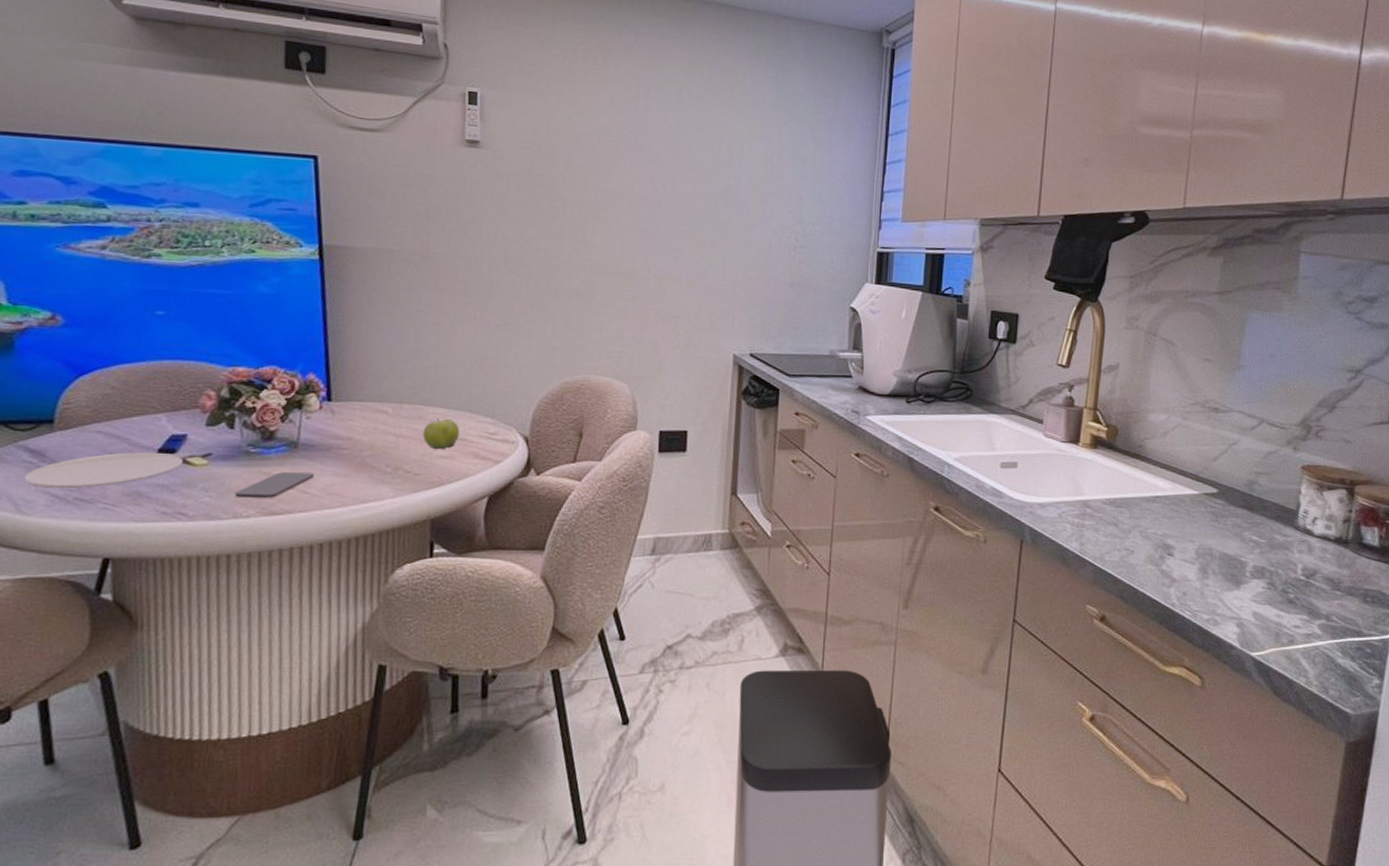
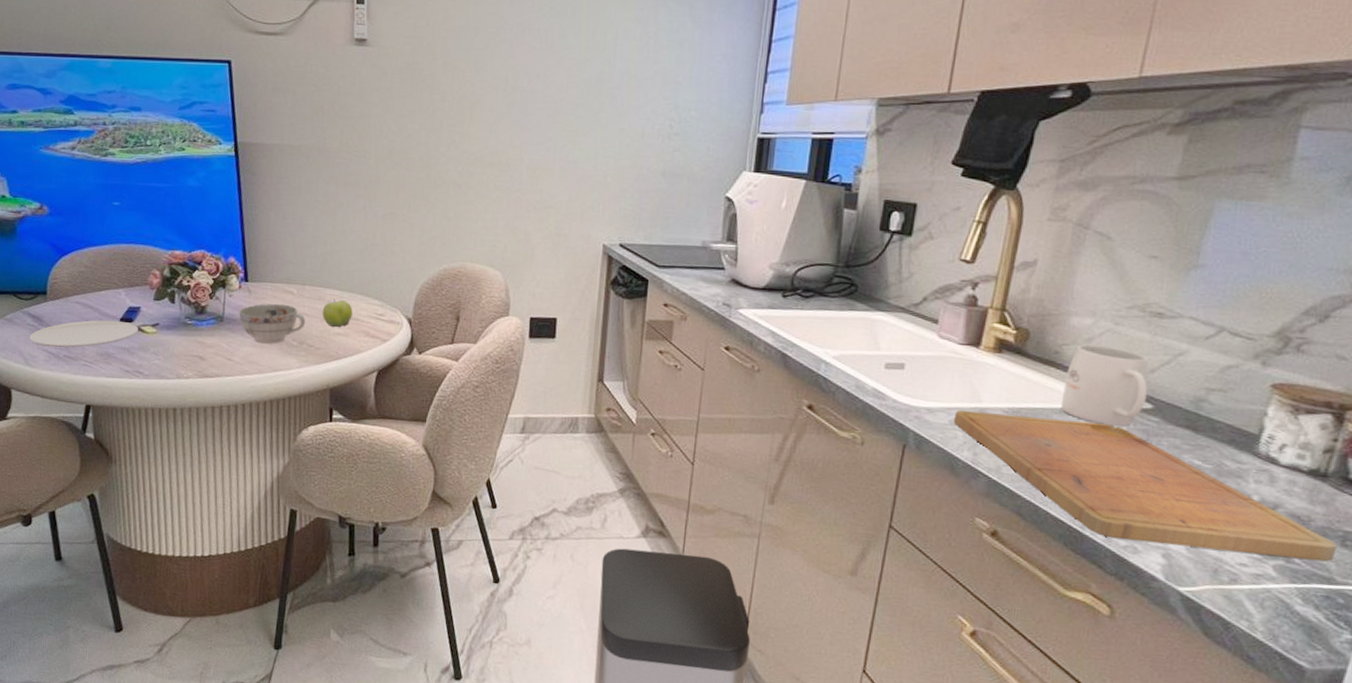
smartphone: present [235,472,315,499] -> none [177,341,237,364]
teacup: none [318,425,403,473] -> present [239,303,306,345]
cutting board: none [1062,504,1361,617] -> present [953,410,1337,562]
mug: none [1147,438,1212,510] -> present [1060,344,1149,426]

